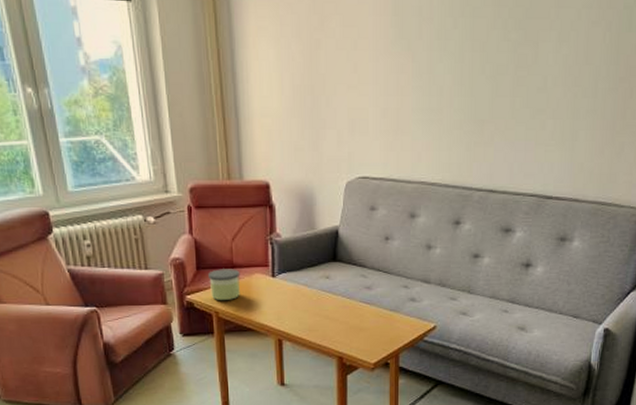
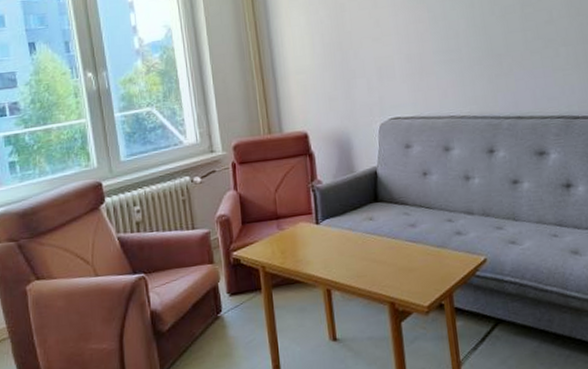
candle: present [208,269,240,301] -> none [254,219,286,254]

